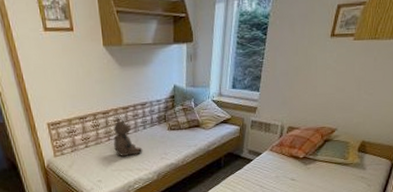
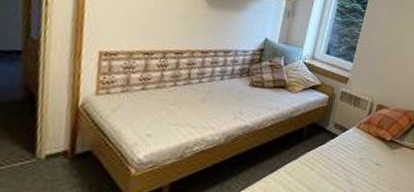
teddy bear: present [113,118,143,156] -> none [179,61,215,109]

